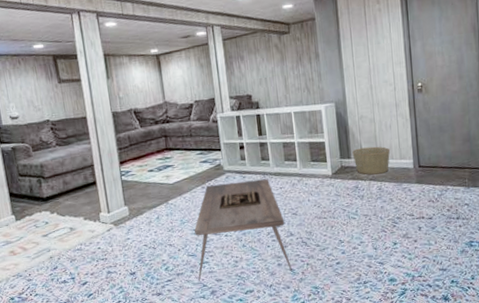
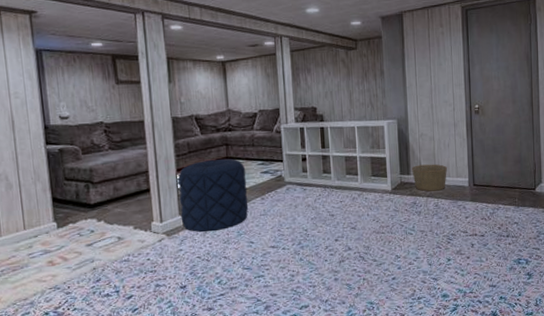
pouf: none [121,149,190,221] -> present [177,158,249,232]
coffee table: present [194,178,292,282] -> none [251,192,348,297]

